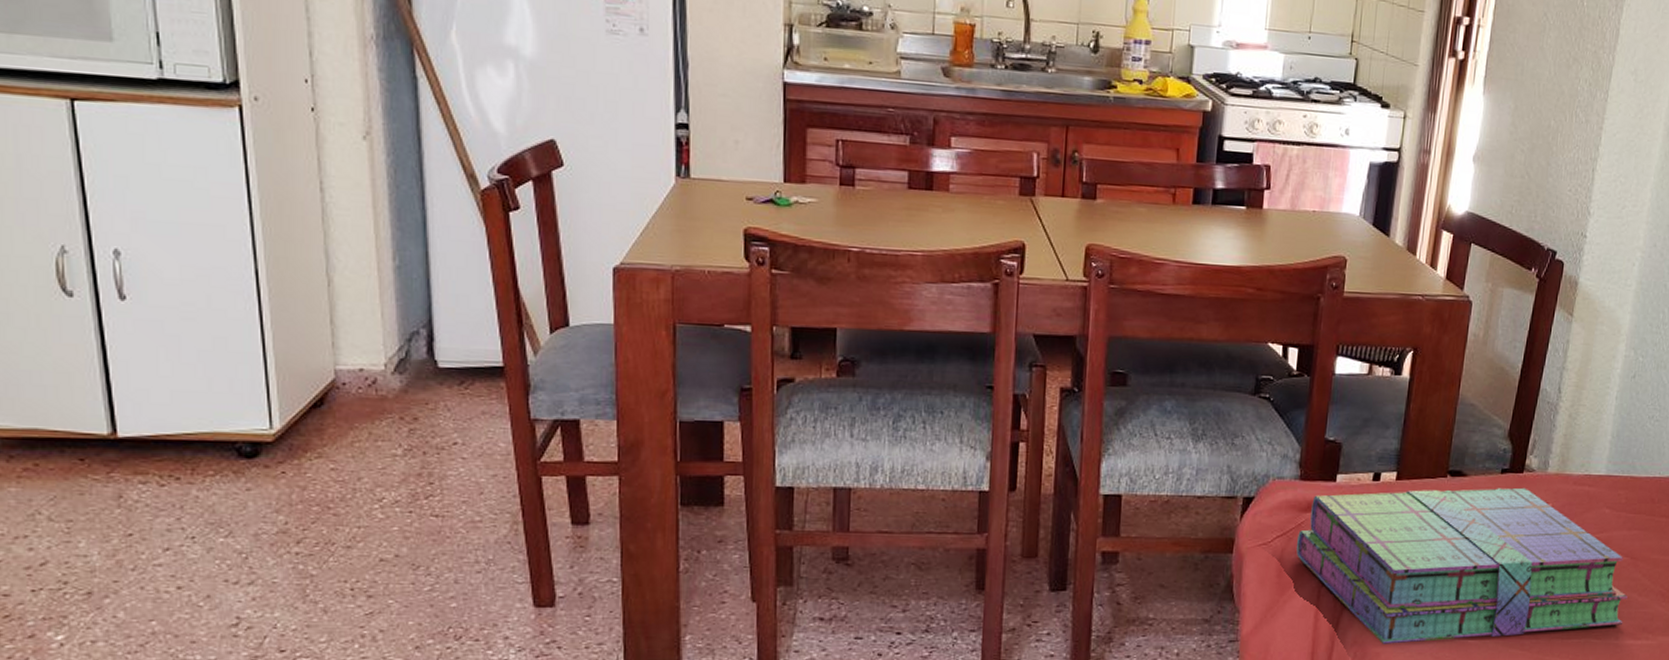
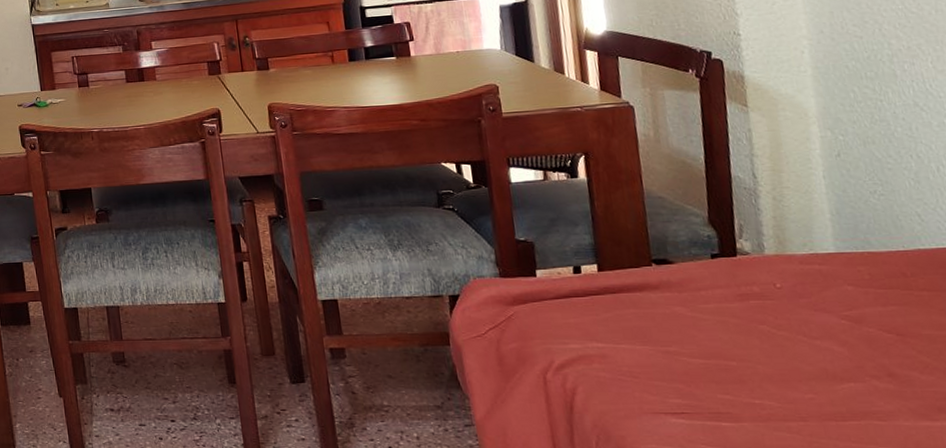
stack of books: present [1296,487,1628,644] -> none [510,270,910,427]

